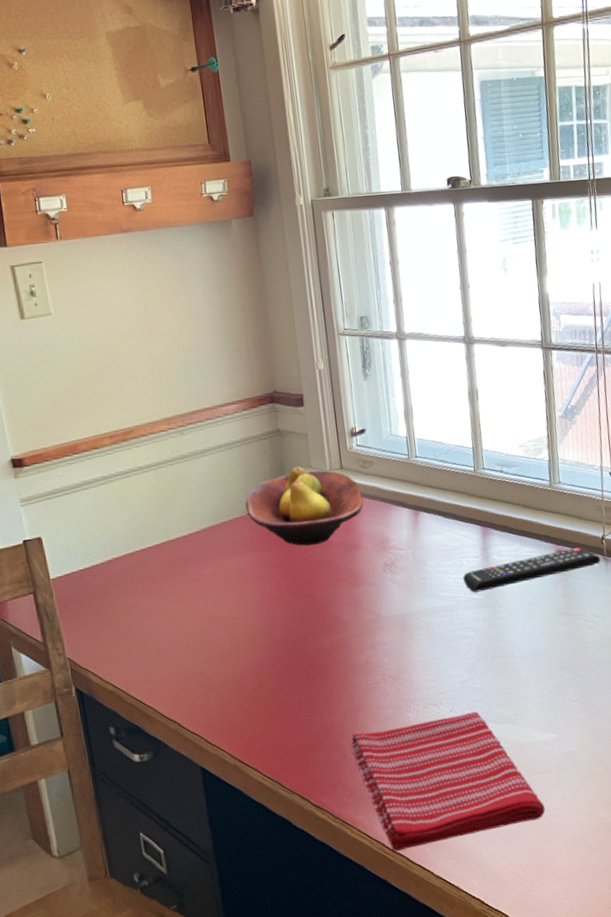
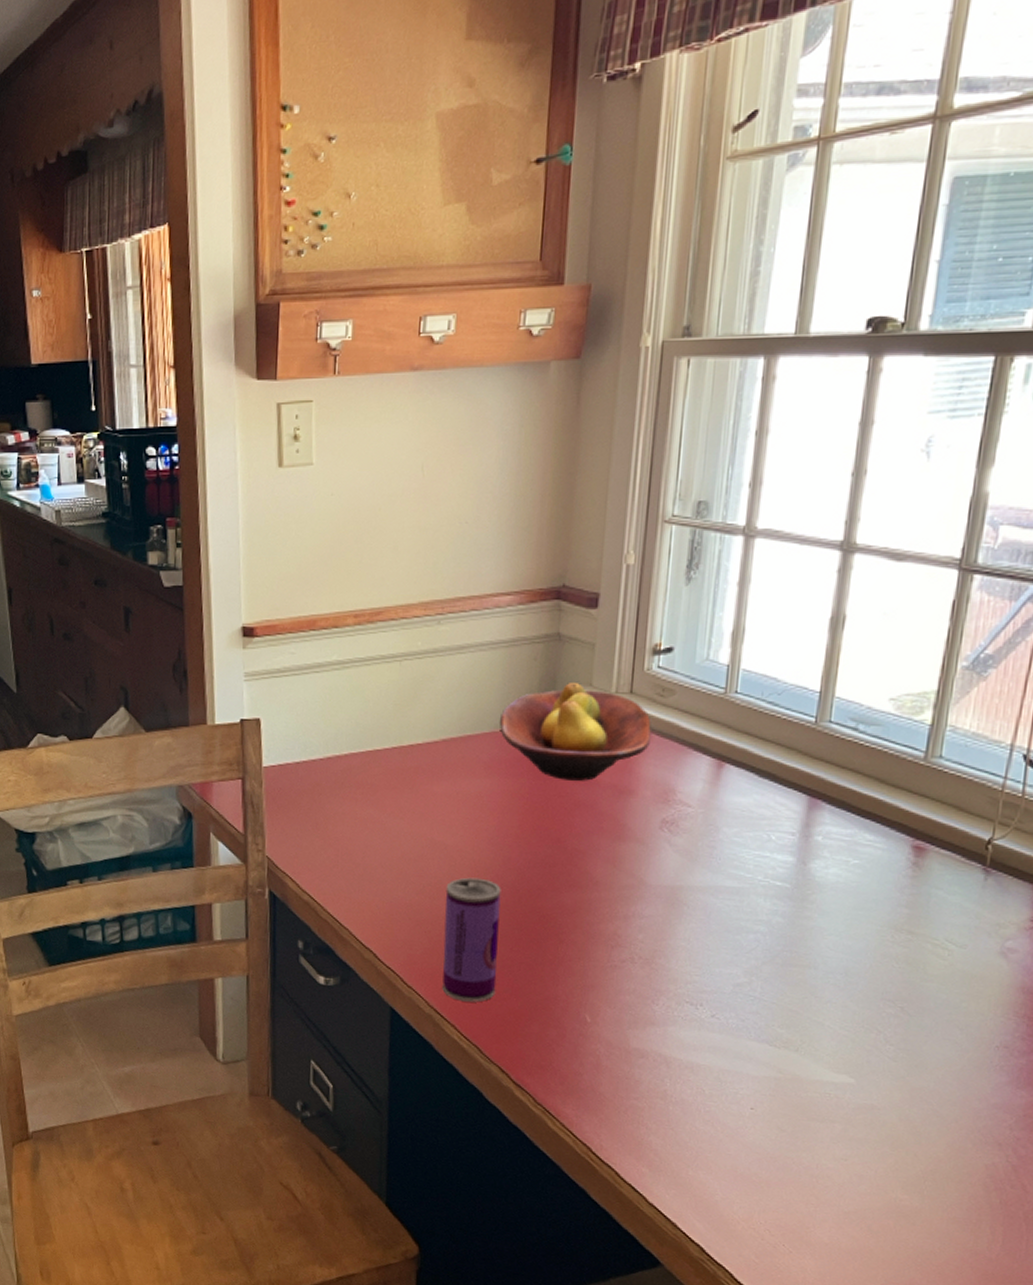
beverage can: none [228,638,285,747] -> present [442,877,502,1003]
dish towel: present [351,711,545,852] -> none [573,1014,815,1176]
remote control: present [463,546,601,593] -> none [766,846,979,879]

